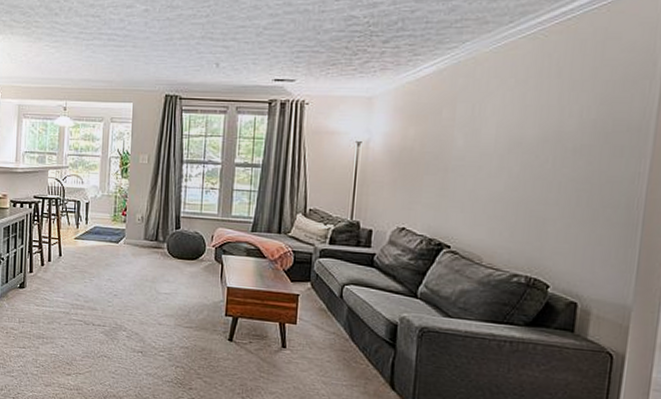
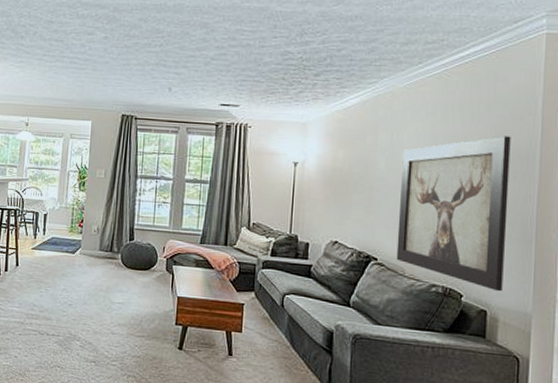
wall art: none [472,104,620,282] -> present [396,135,511,292]

